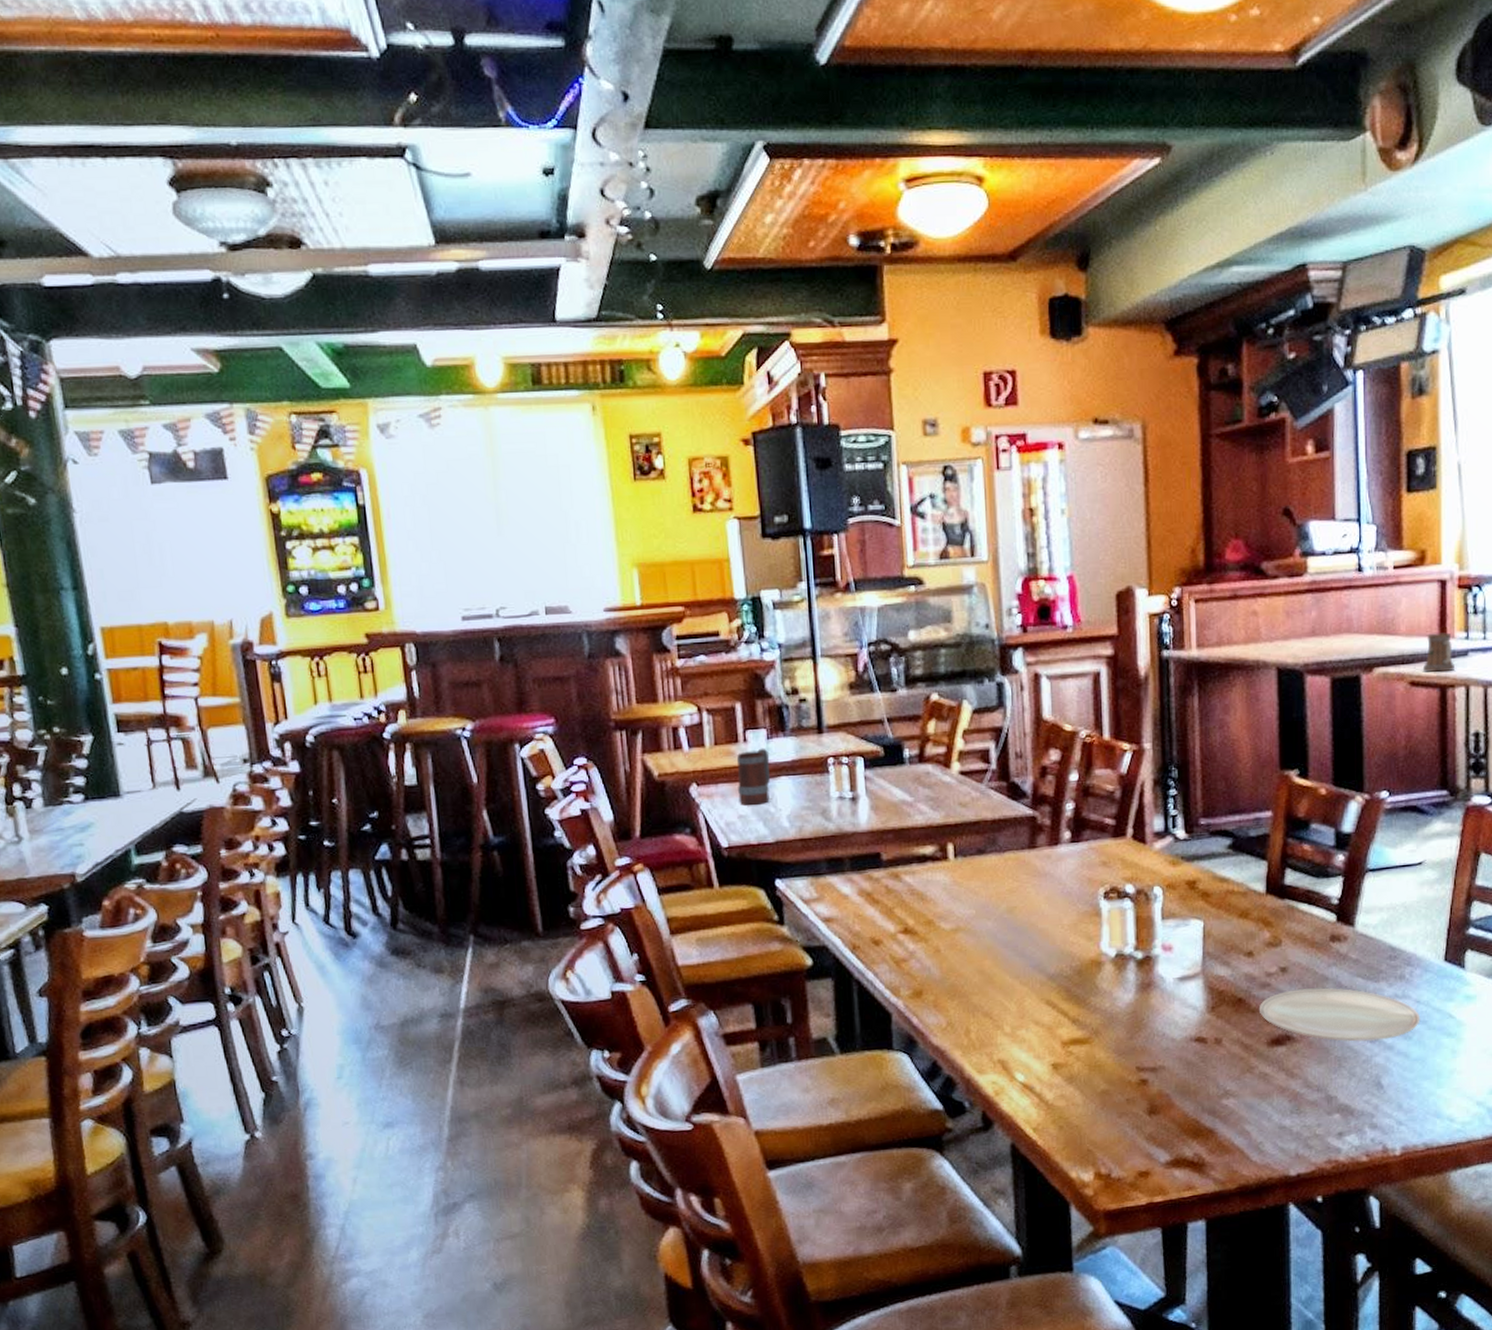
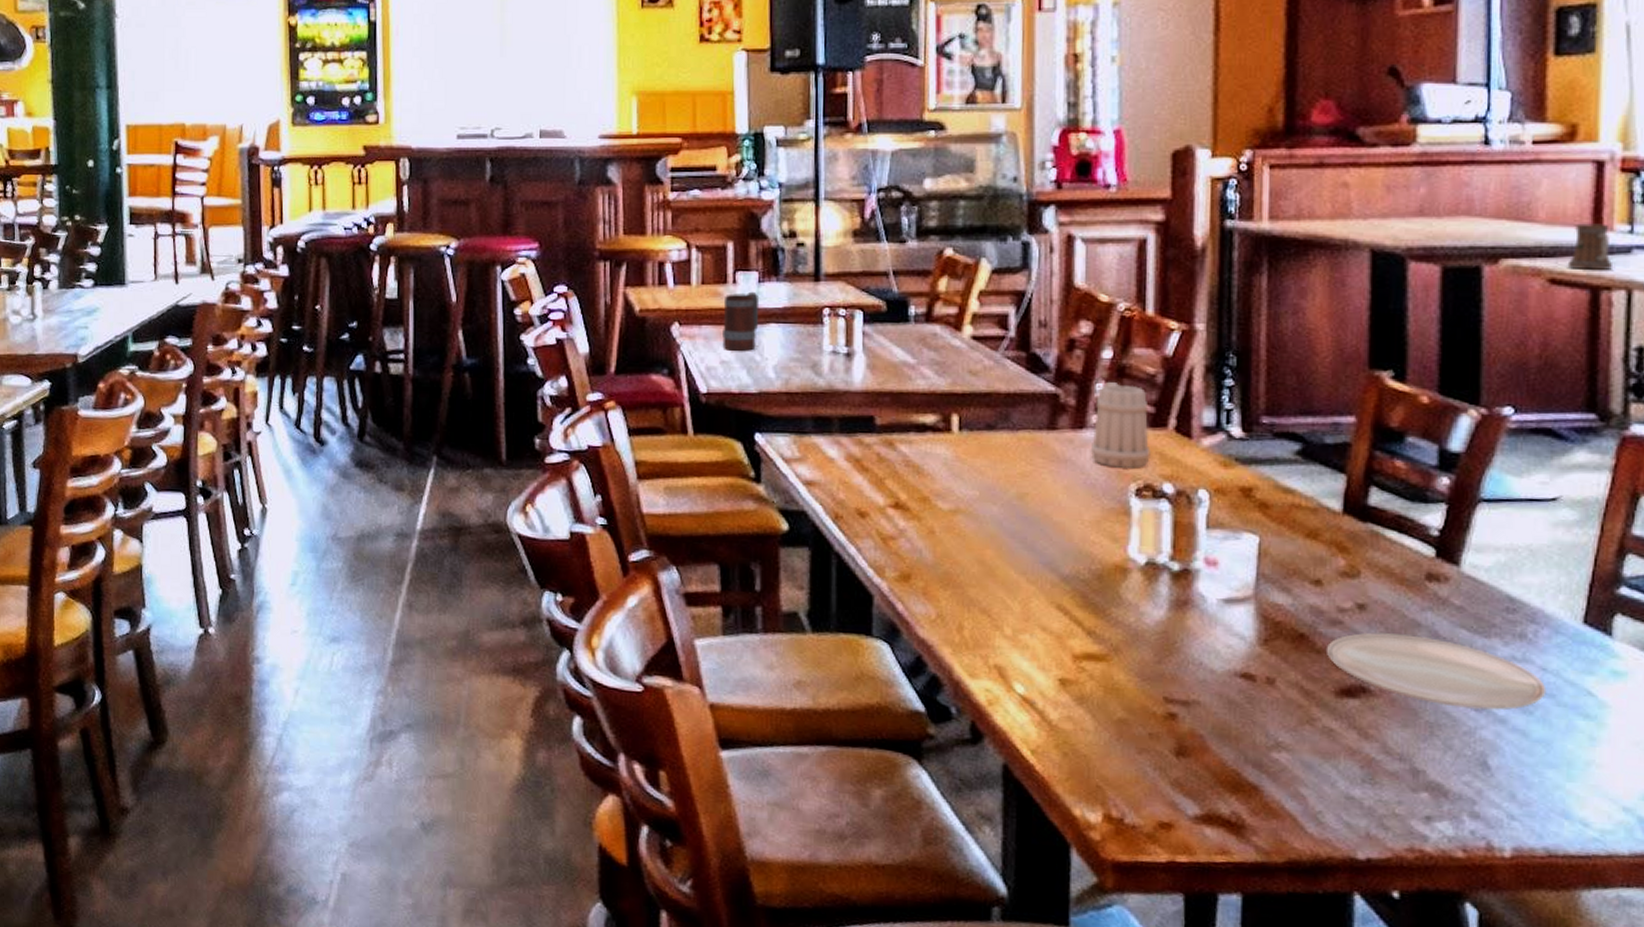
beer mug: none [1065,801,1114,876] -> present [1090,382,1151,468]

